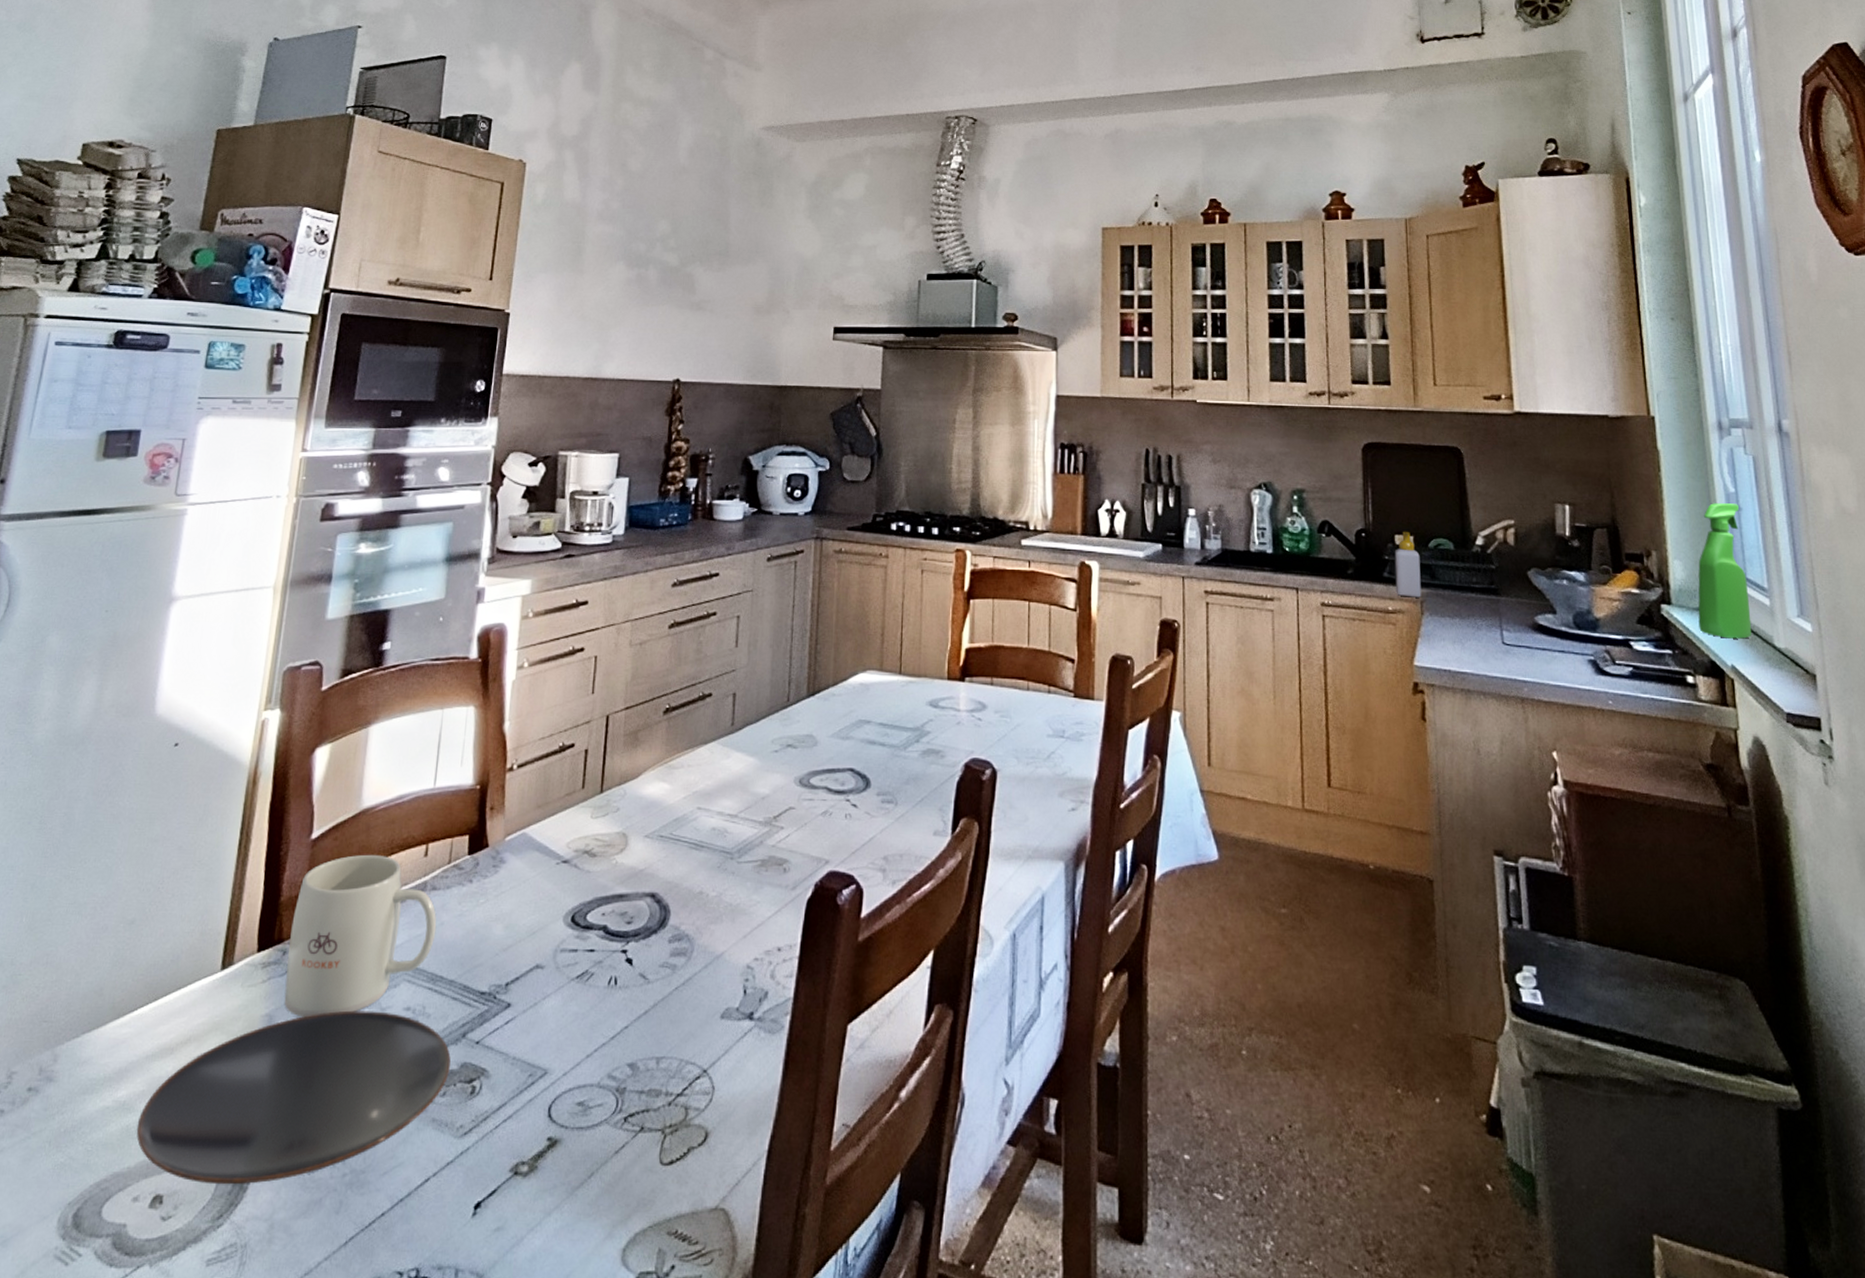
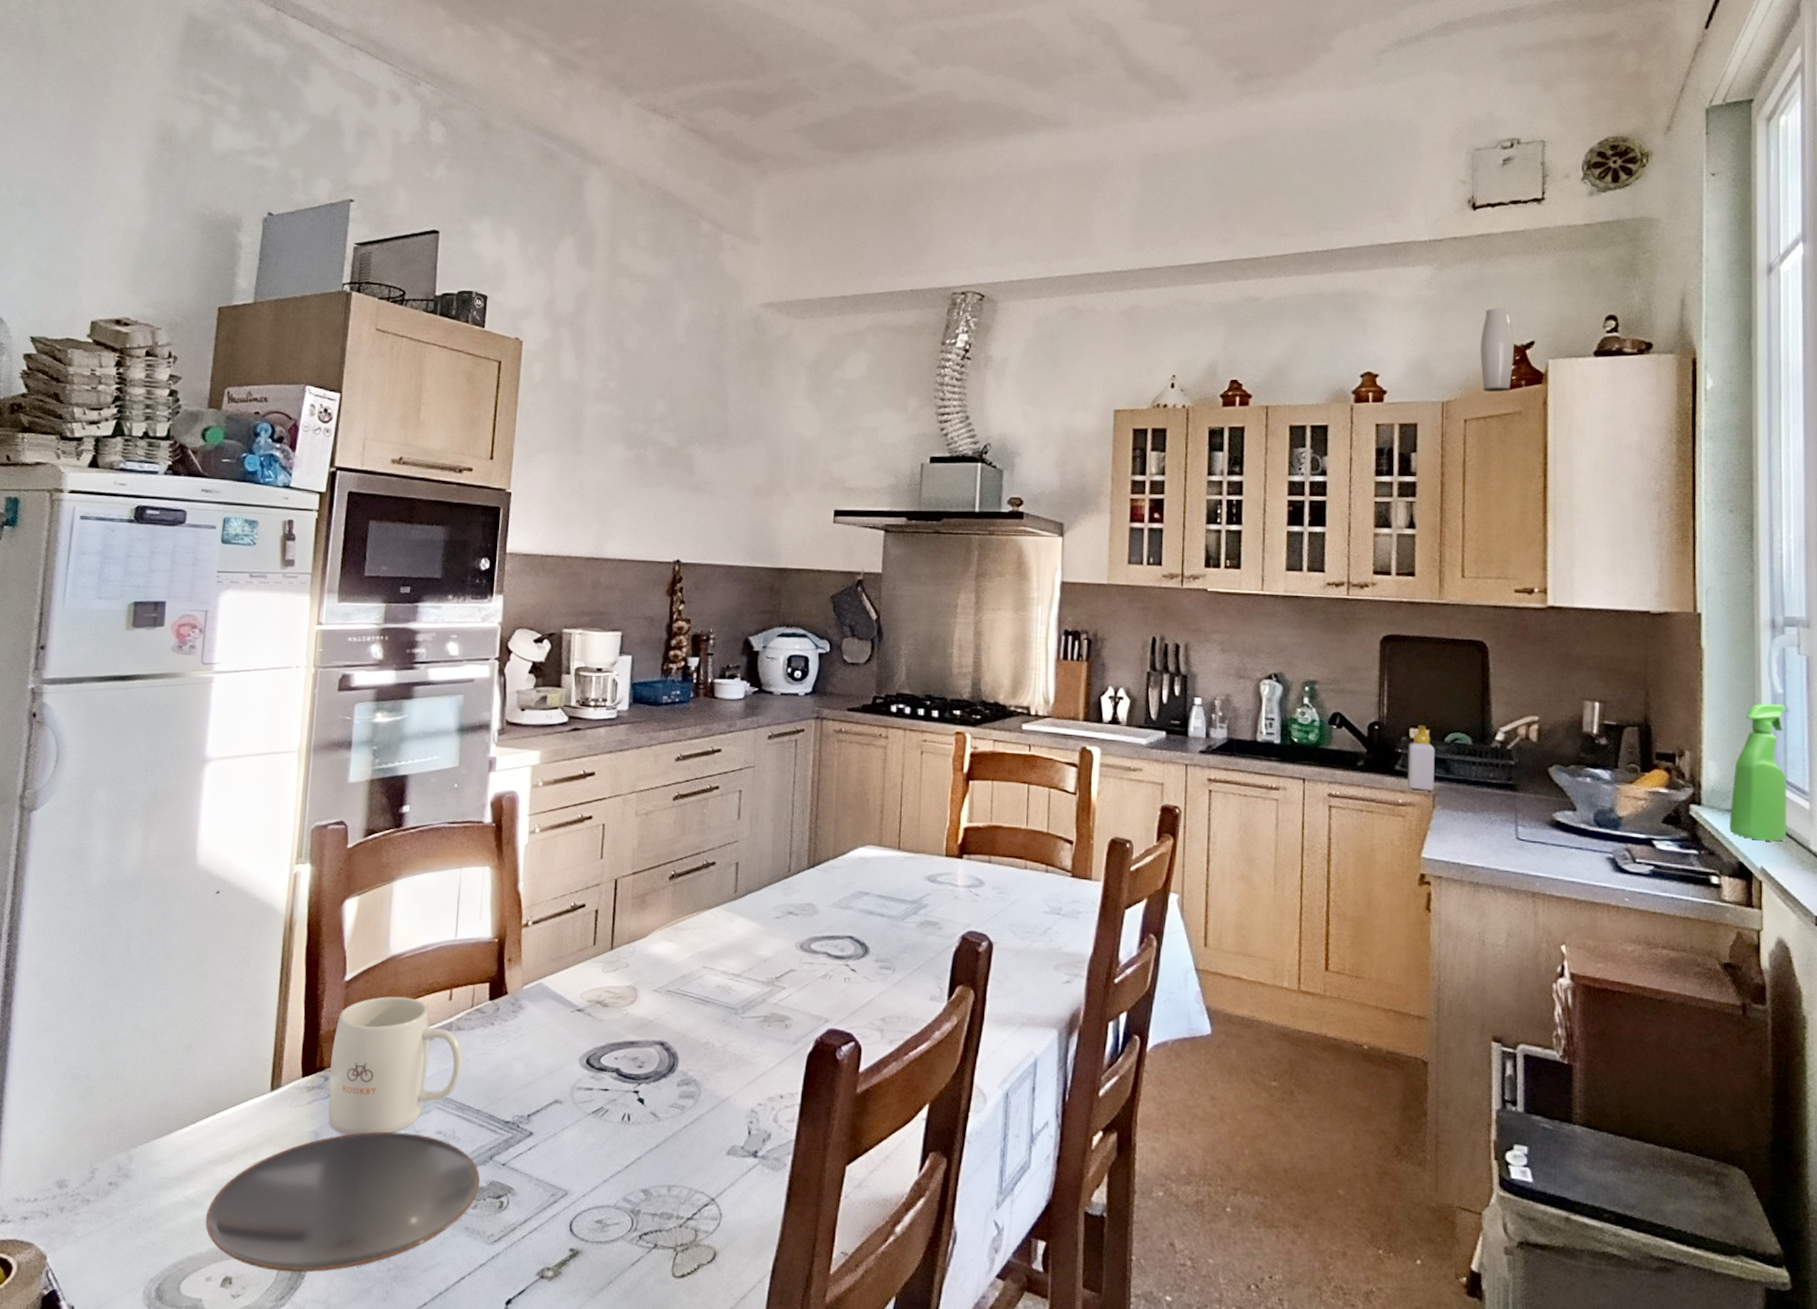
vase: none [1436,131,1467,209] -> present [1480,307,1514,392]

